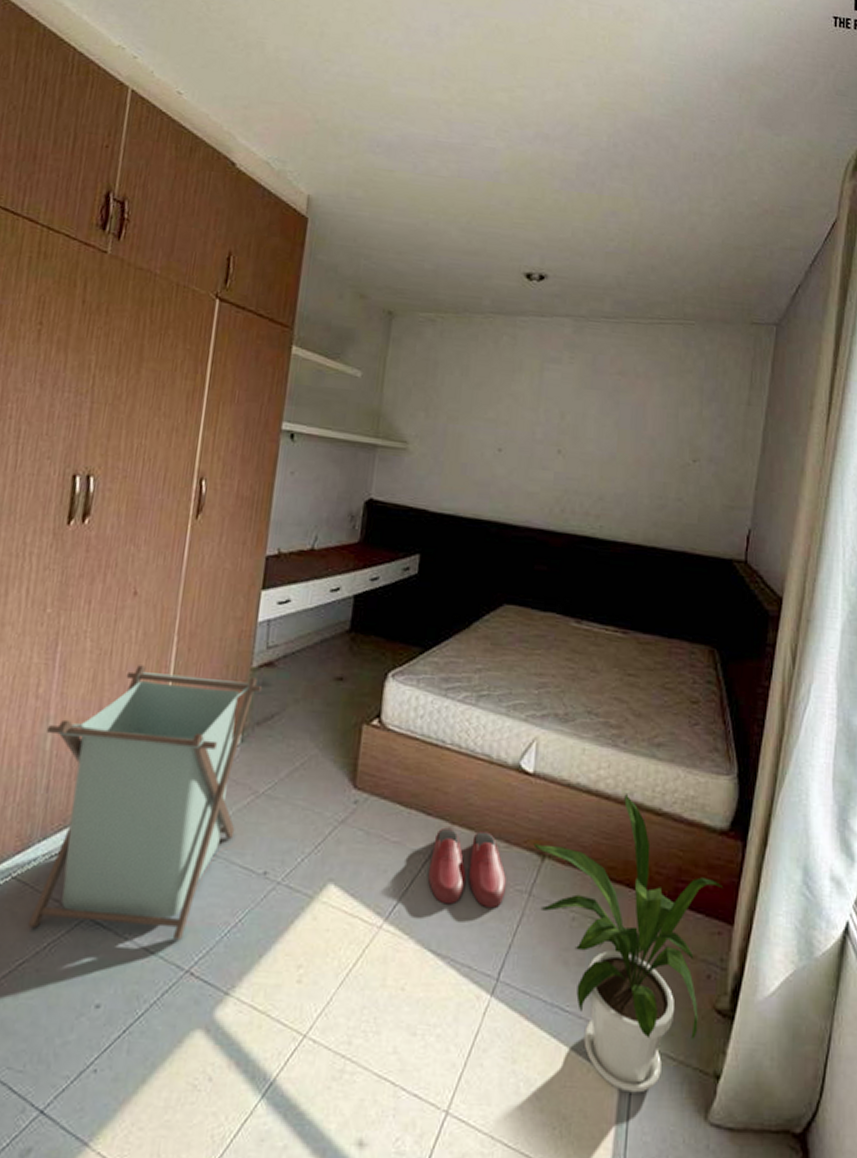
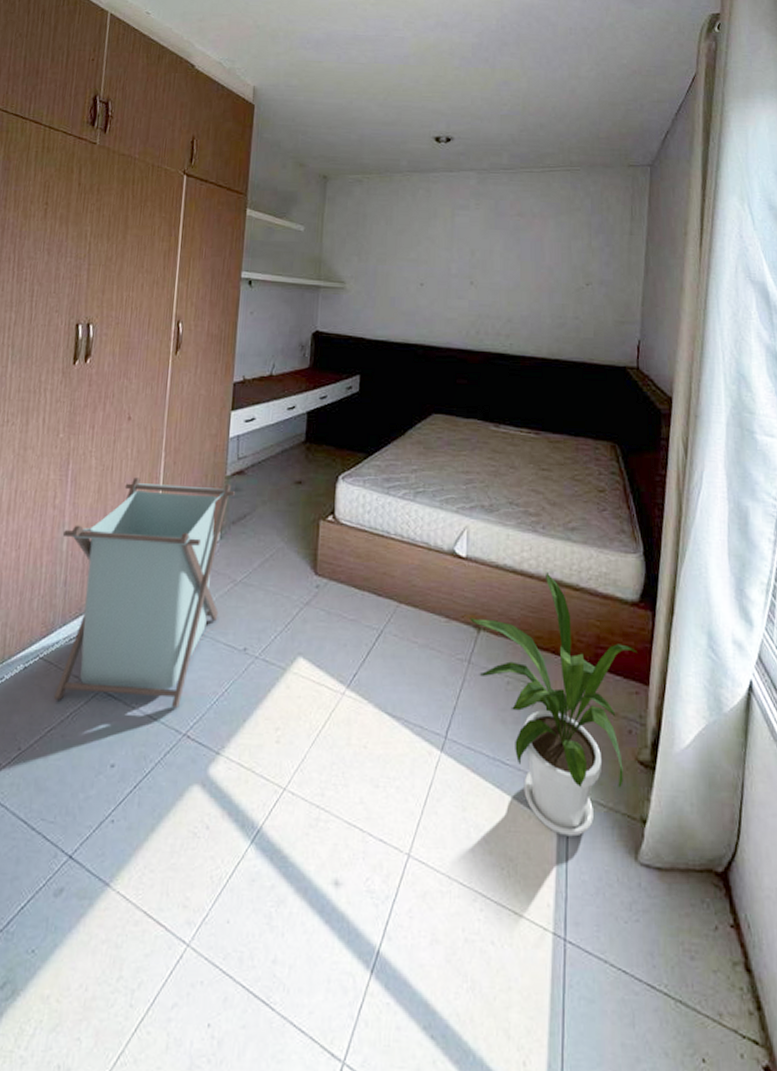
slippers: present [428,827,506,909] -> none [382,606,448,676]

